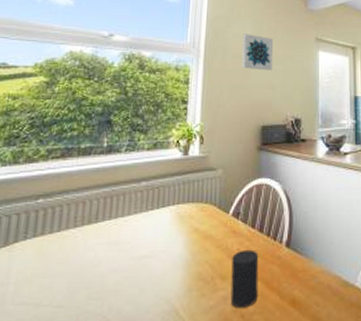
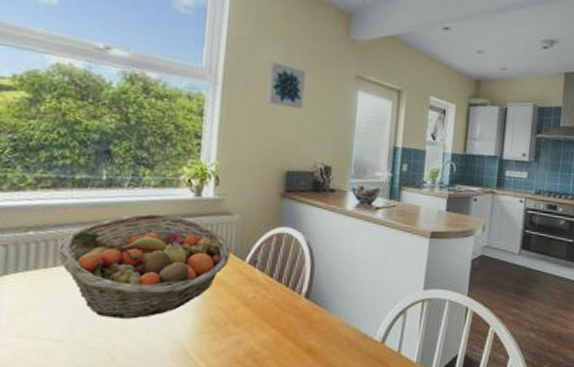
fruit basket: none [62,174,216,280] -> present [57,213,231,319]
cup: present [230,249,259,309] -> none [243,298,276,353]

